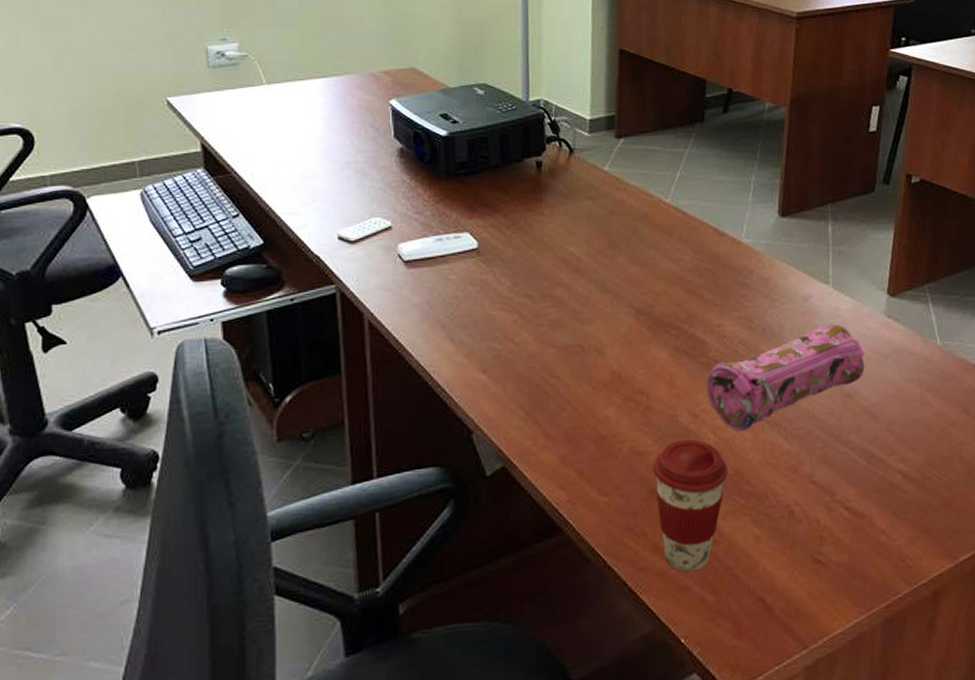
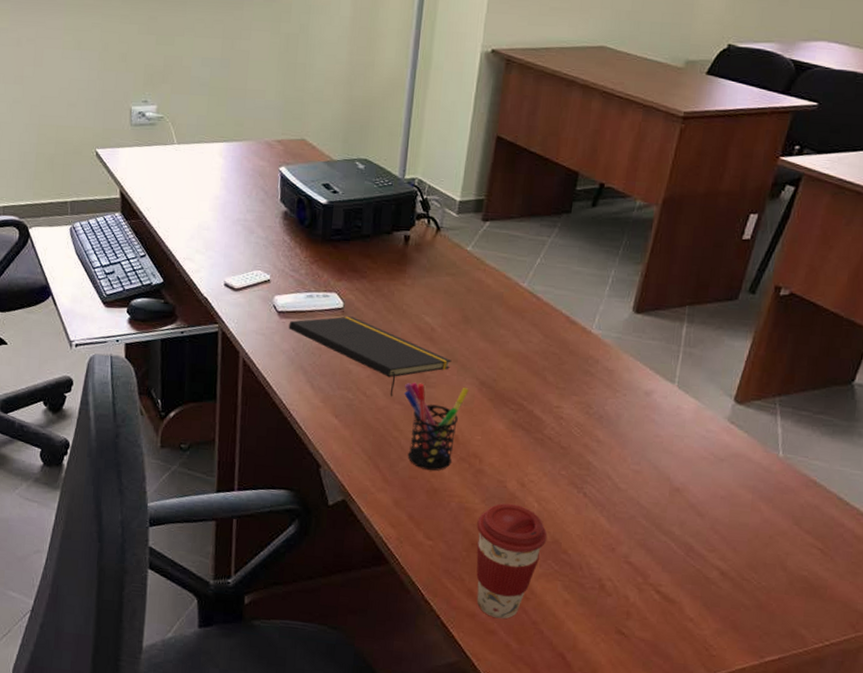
notepad: none [418,256,603,341] -> present [288,316,452,397]
pen holder: none [556,319,626,417] -> present [404,382,469,471]
pencil case: present [706,323,865,432] -> none [537,420,701,506]

